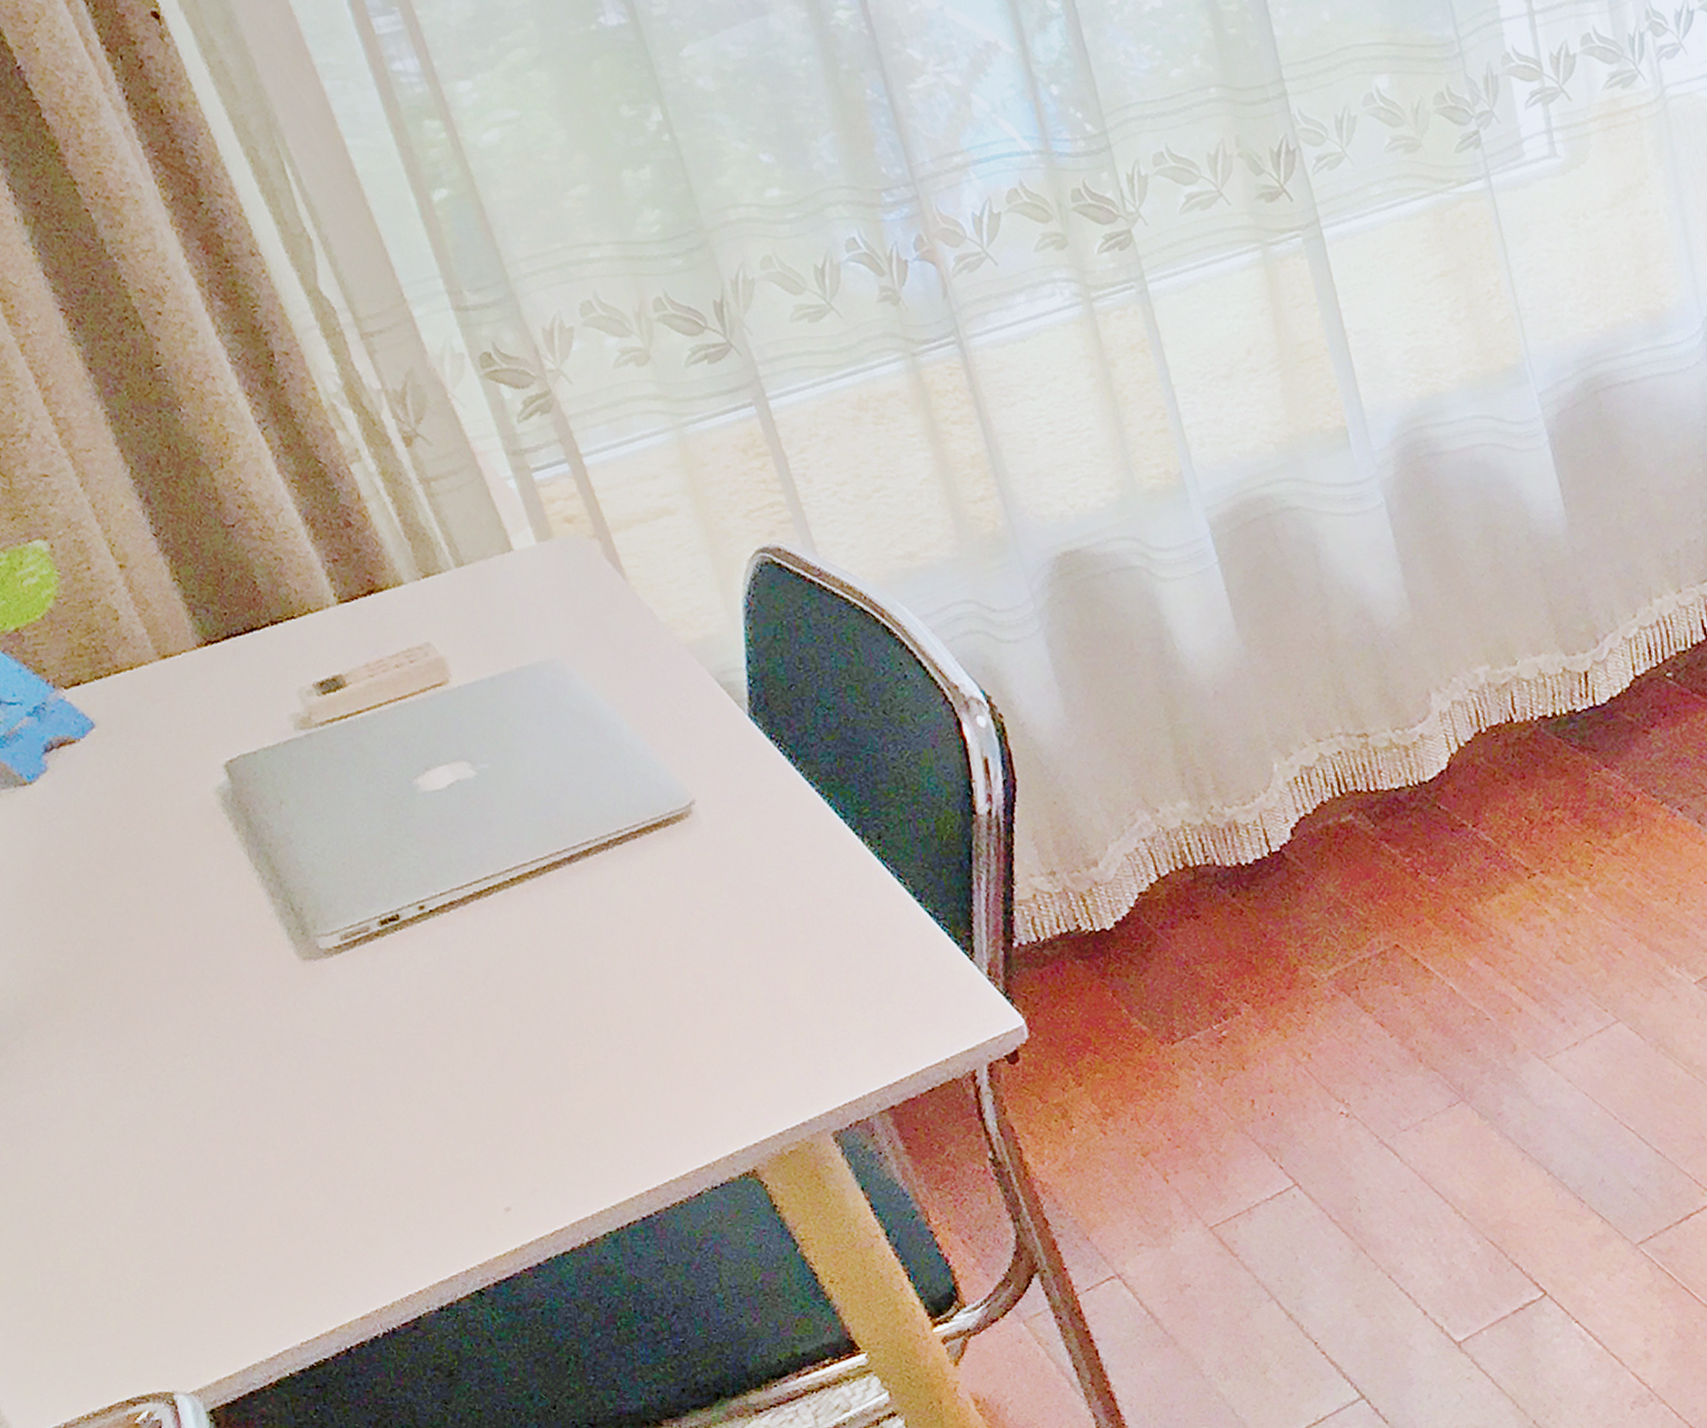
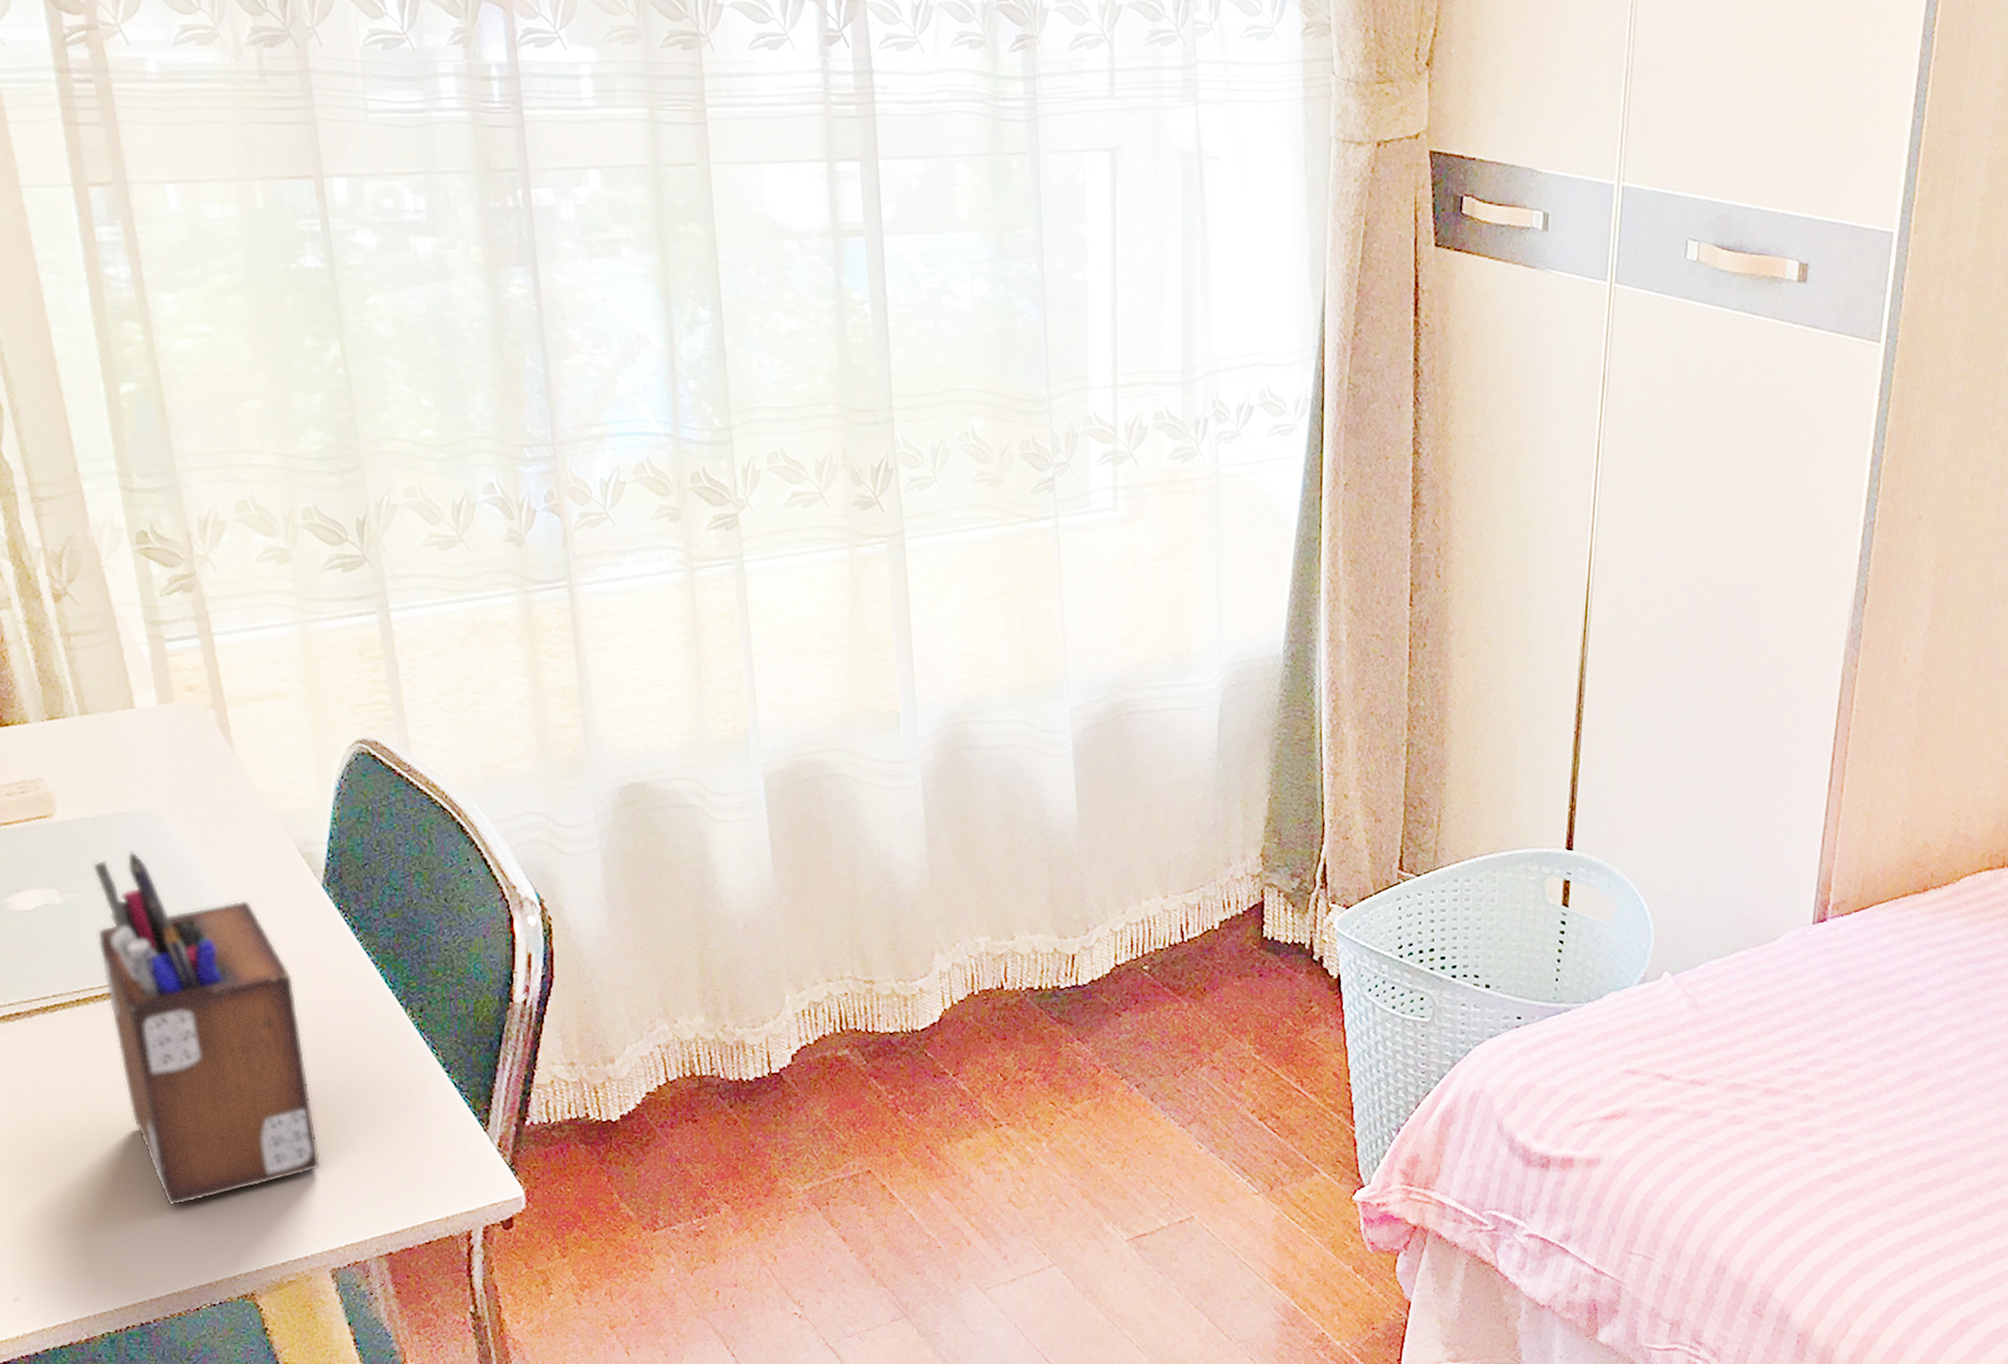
desk organizer: none [500,708,802,1088] -> present [93,851,321,1206]

